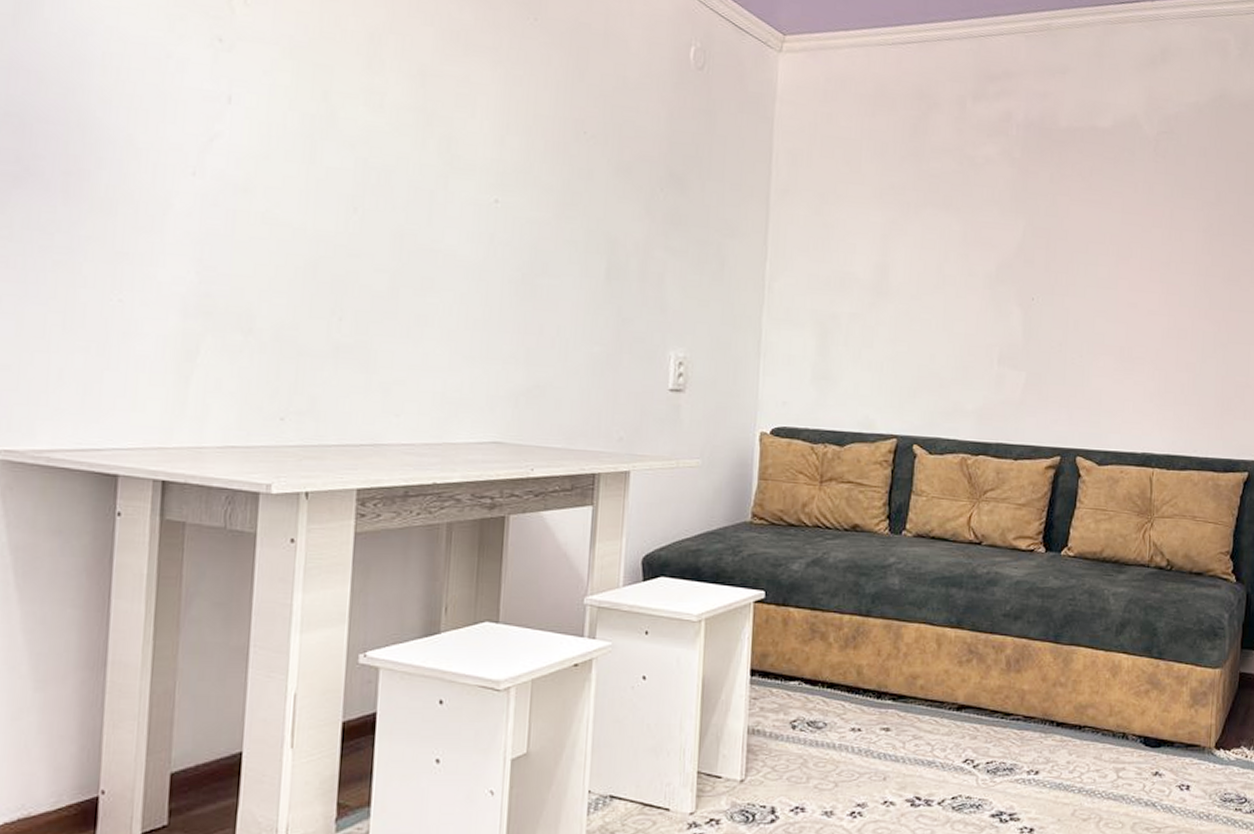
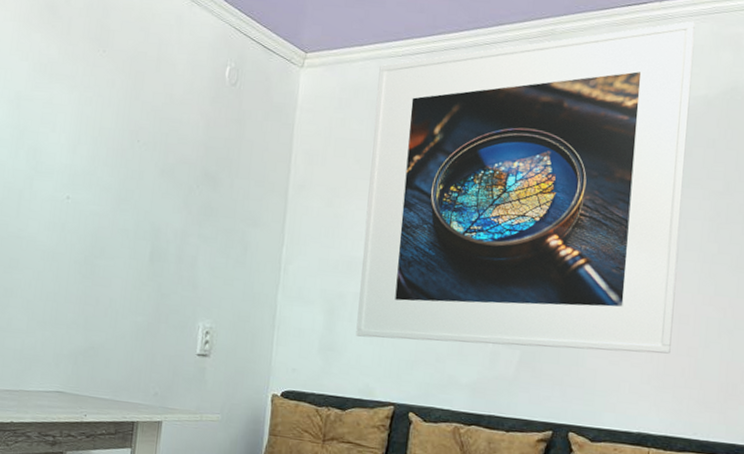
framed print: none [852,23,1186,370] -> present [356,21,696,354]

